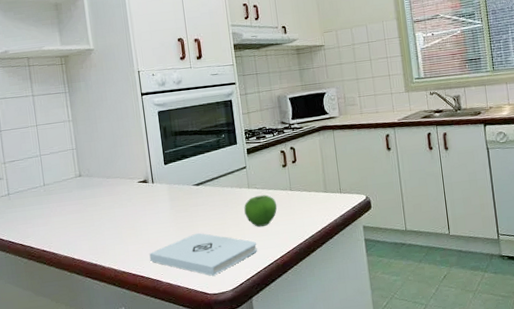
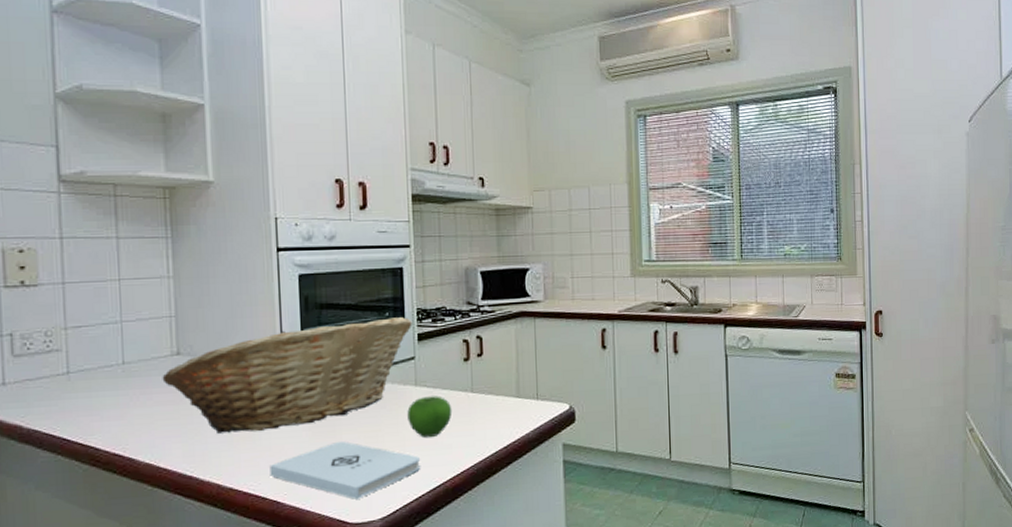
fruit basket: none [70,136,243,232] -> present [162,316,413,434]

